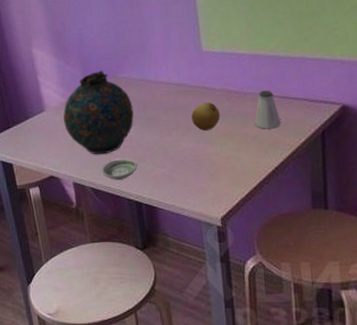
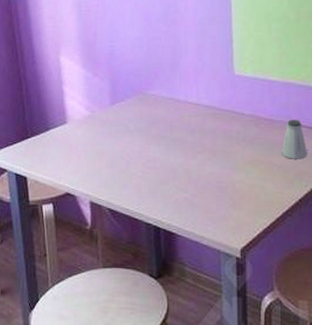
snuff bottle: present [63,70,134,155] -> none [86,85,160,174]
saucer: present [101,159,137,180] -> none [121,180,159,202]
fruit: present [191,101,220,131] -> none [218,126,247,156]

